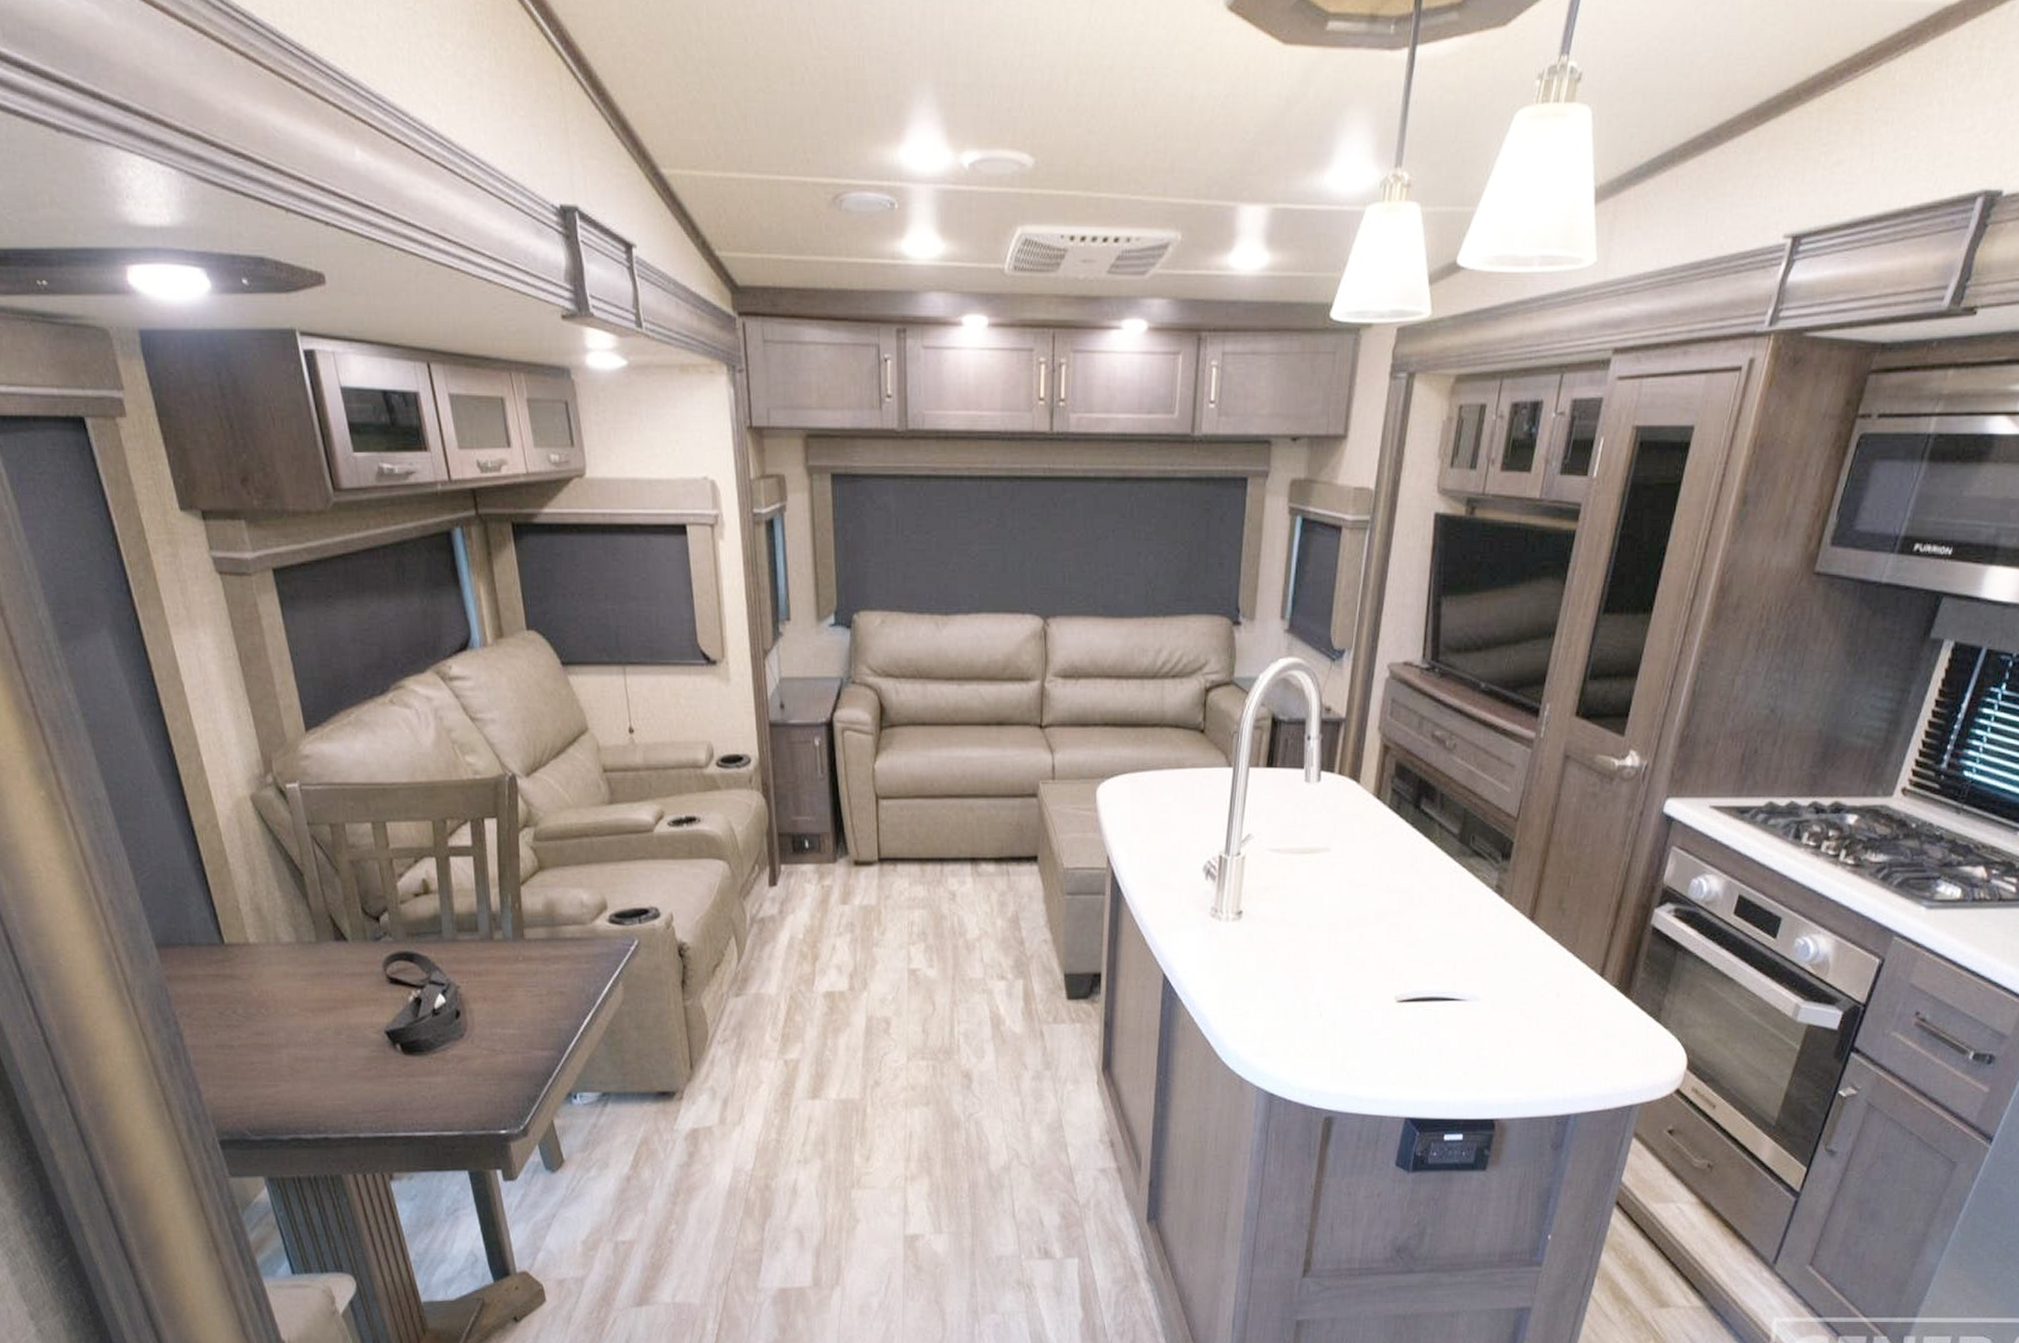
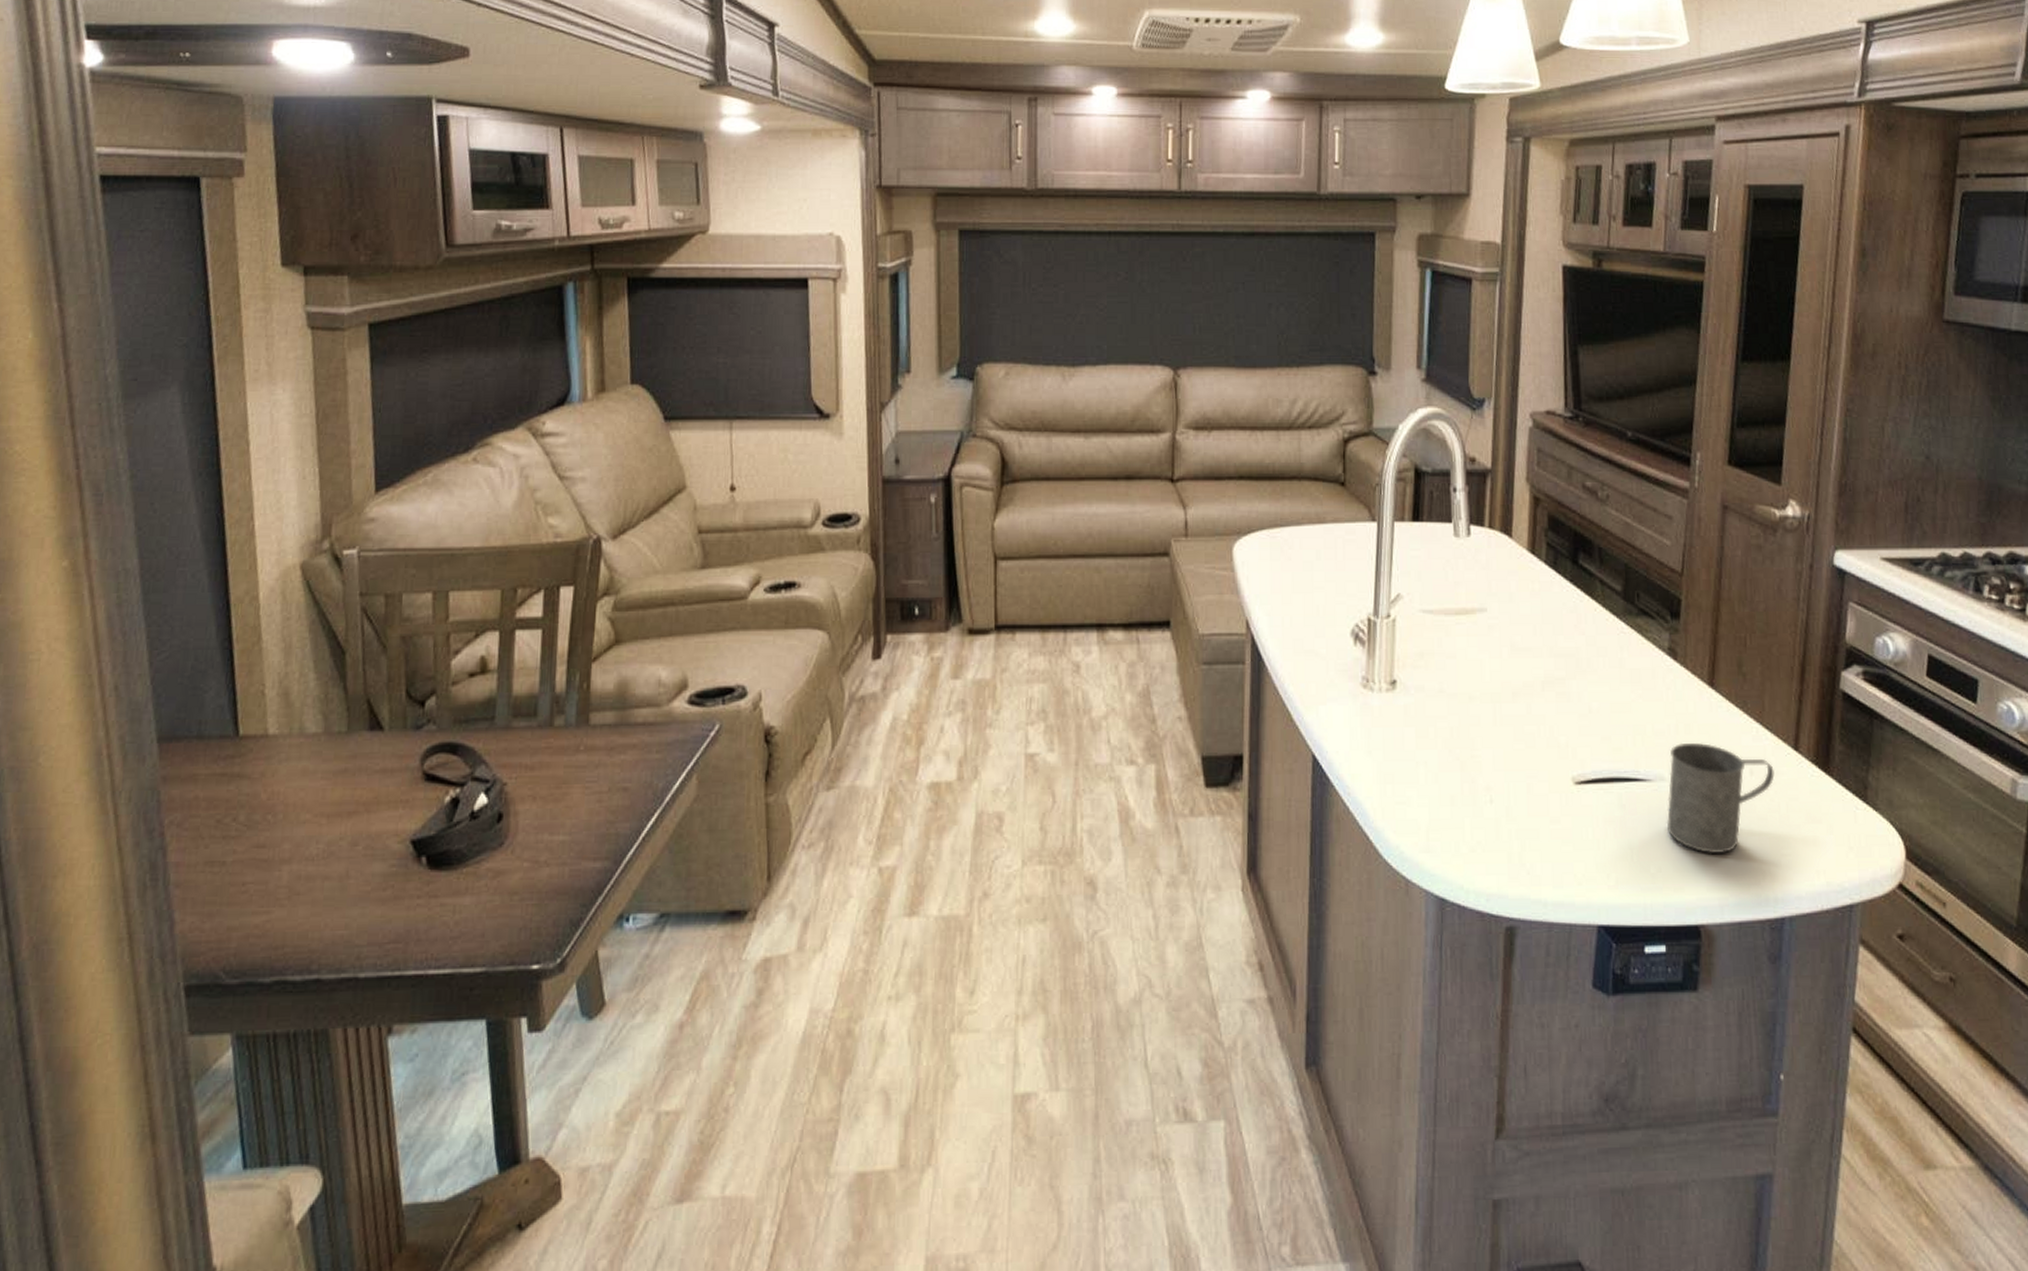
mug: none [1475,969,1579,1062] -> present [1666,743,1775,854]

